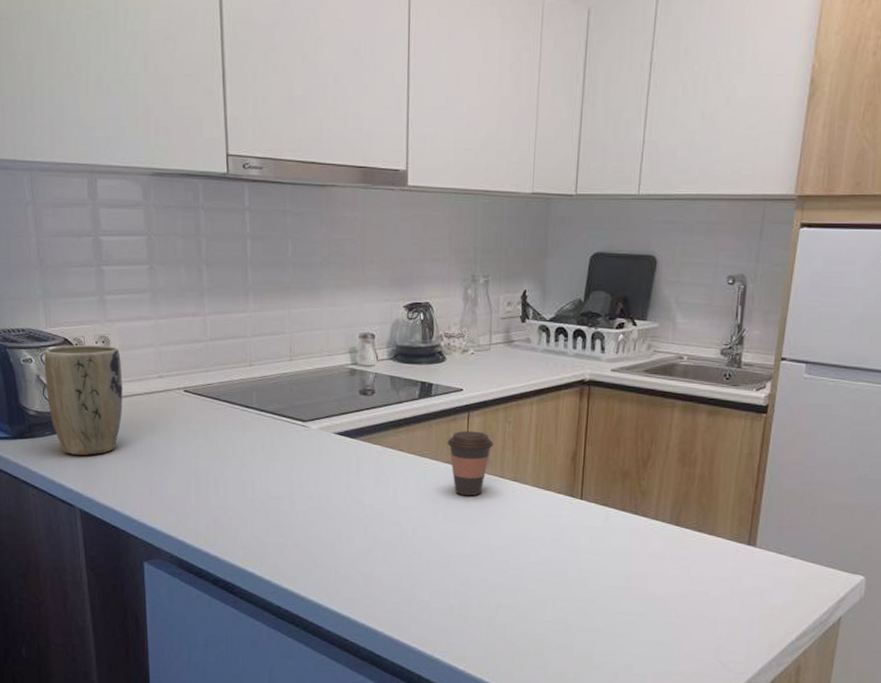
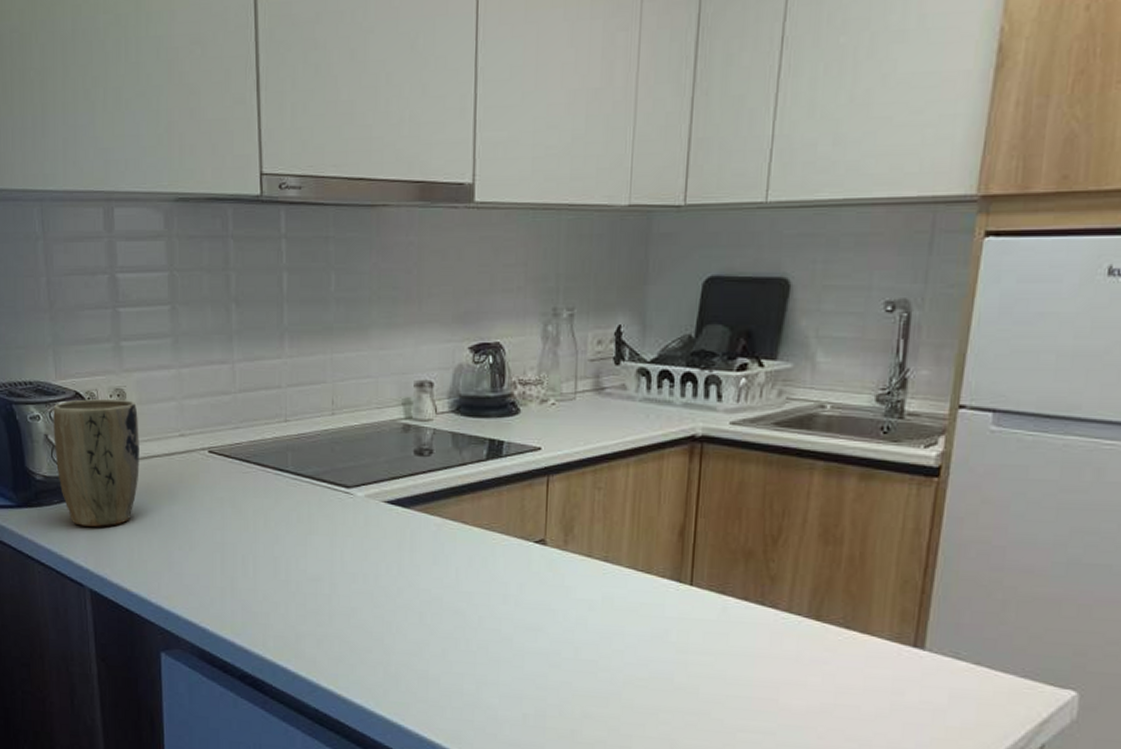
coffee cup: present [447,431,494,497] -> none [521,499,580,580]

